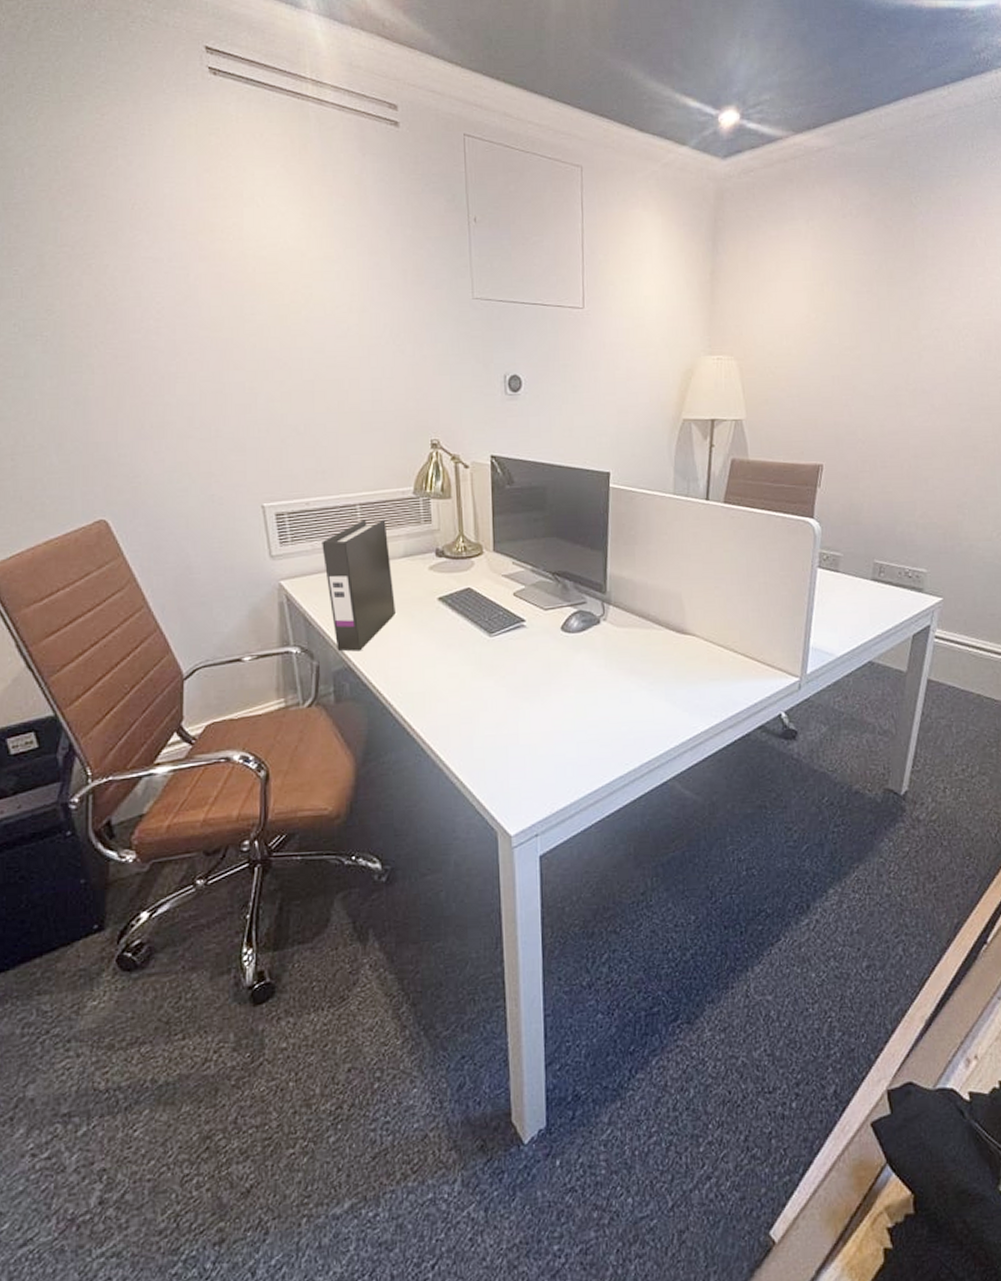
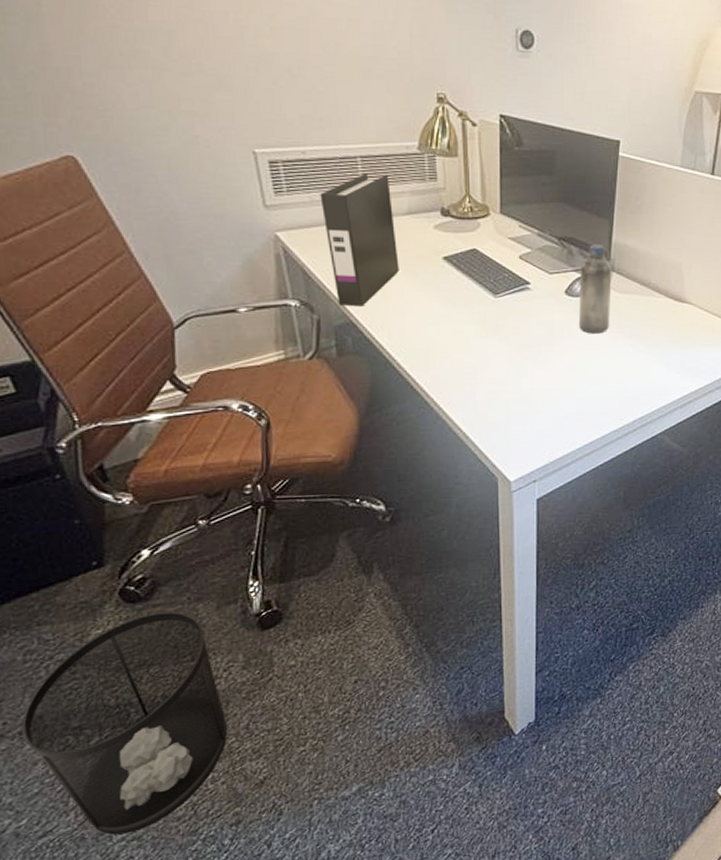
waste bin: none [14,981,214,1249] -> present [22,611,227,835]
water bottle: none [575,577,609,672] -> present [578,245,612,334]

